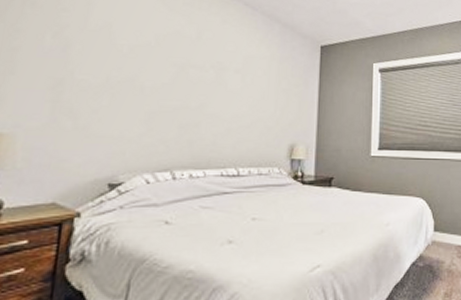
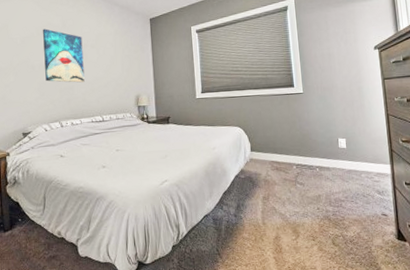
wall art: none [159,37,223,119] -> present [43,28,85,83]

